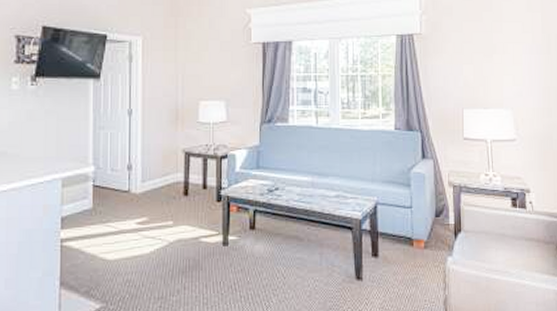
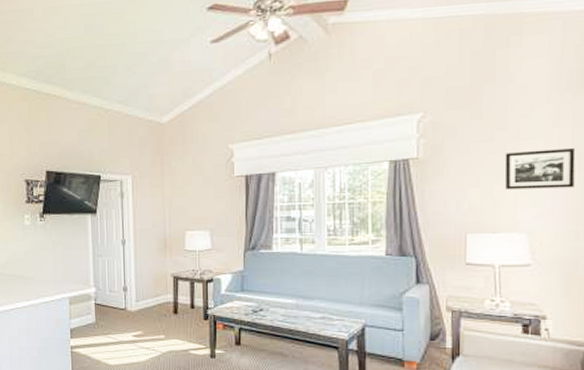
picture frame: none [491,31,546,68] -> present [504,147,576,190]

